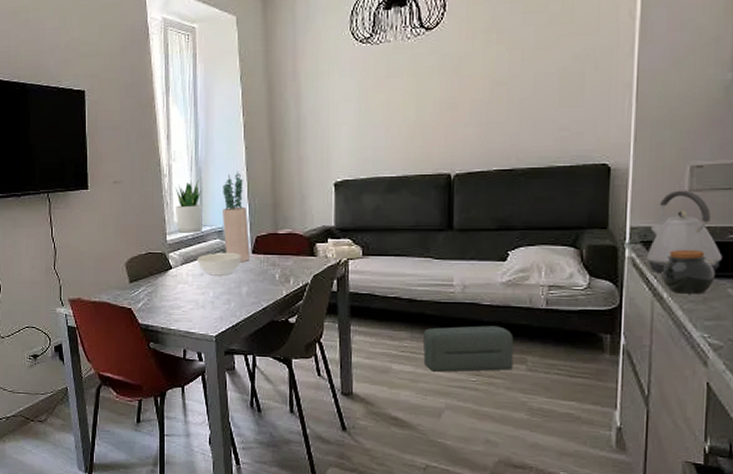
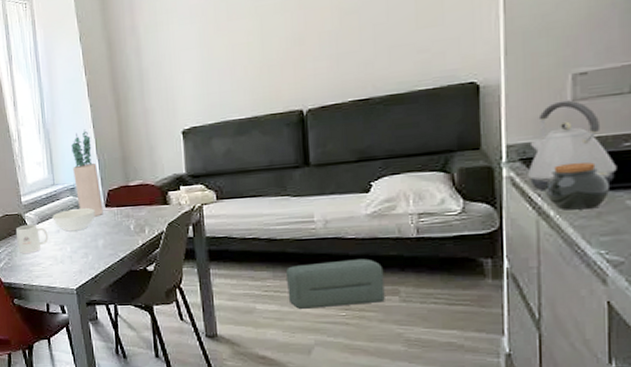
mug: none [157,264,191,296] -> present [15,224,49,254]
planter: present [175,180,203,233] -> none [25,141,55,194]

